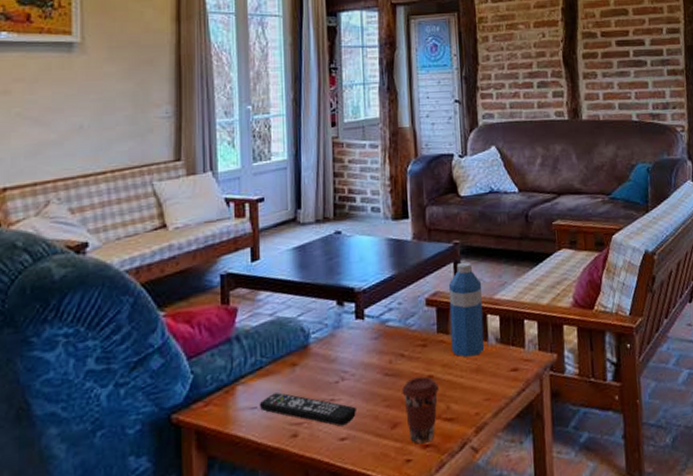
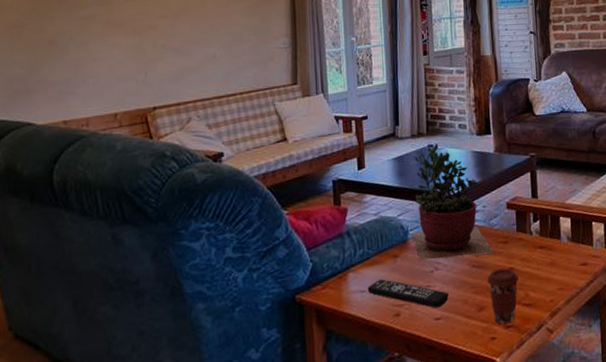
succulent plant: none [313,230,410,370] -> present [411,144,494,261]
water bottle: present [449,262,485,357] -> none [526,171,558,253]

